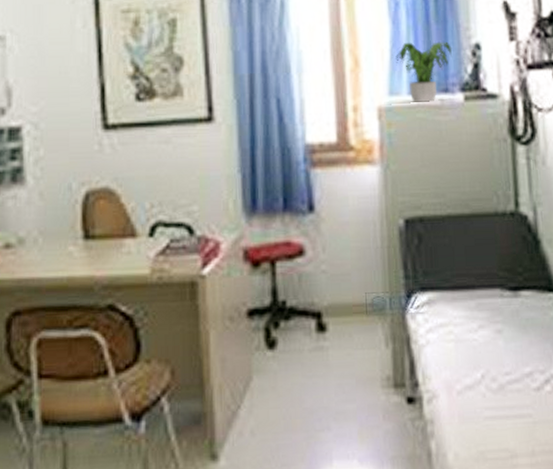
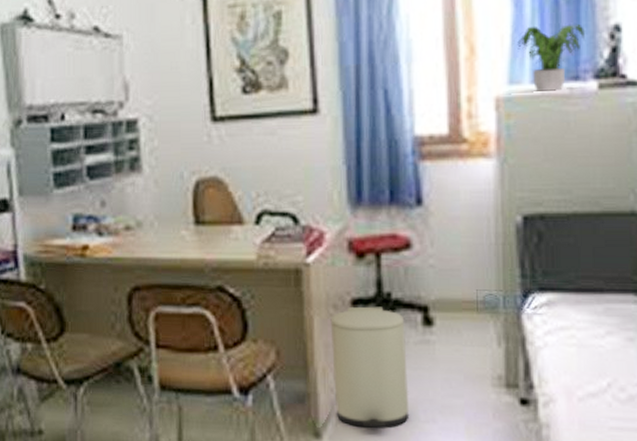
pedal bin: none [226,316,306,444] -> present [330,306,410,428]

